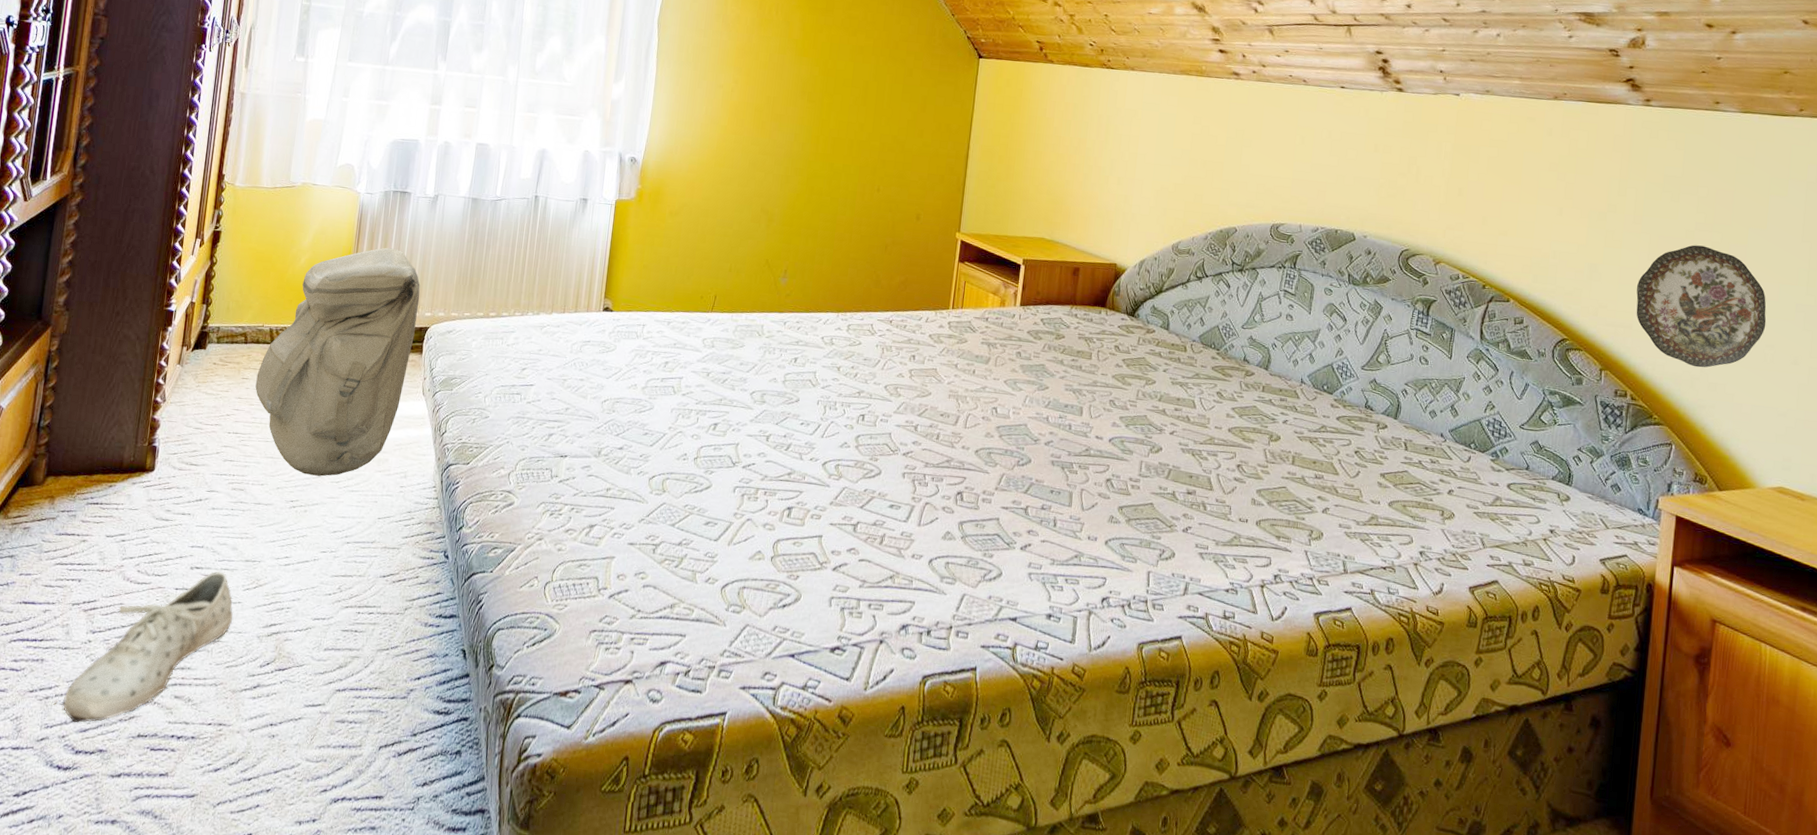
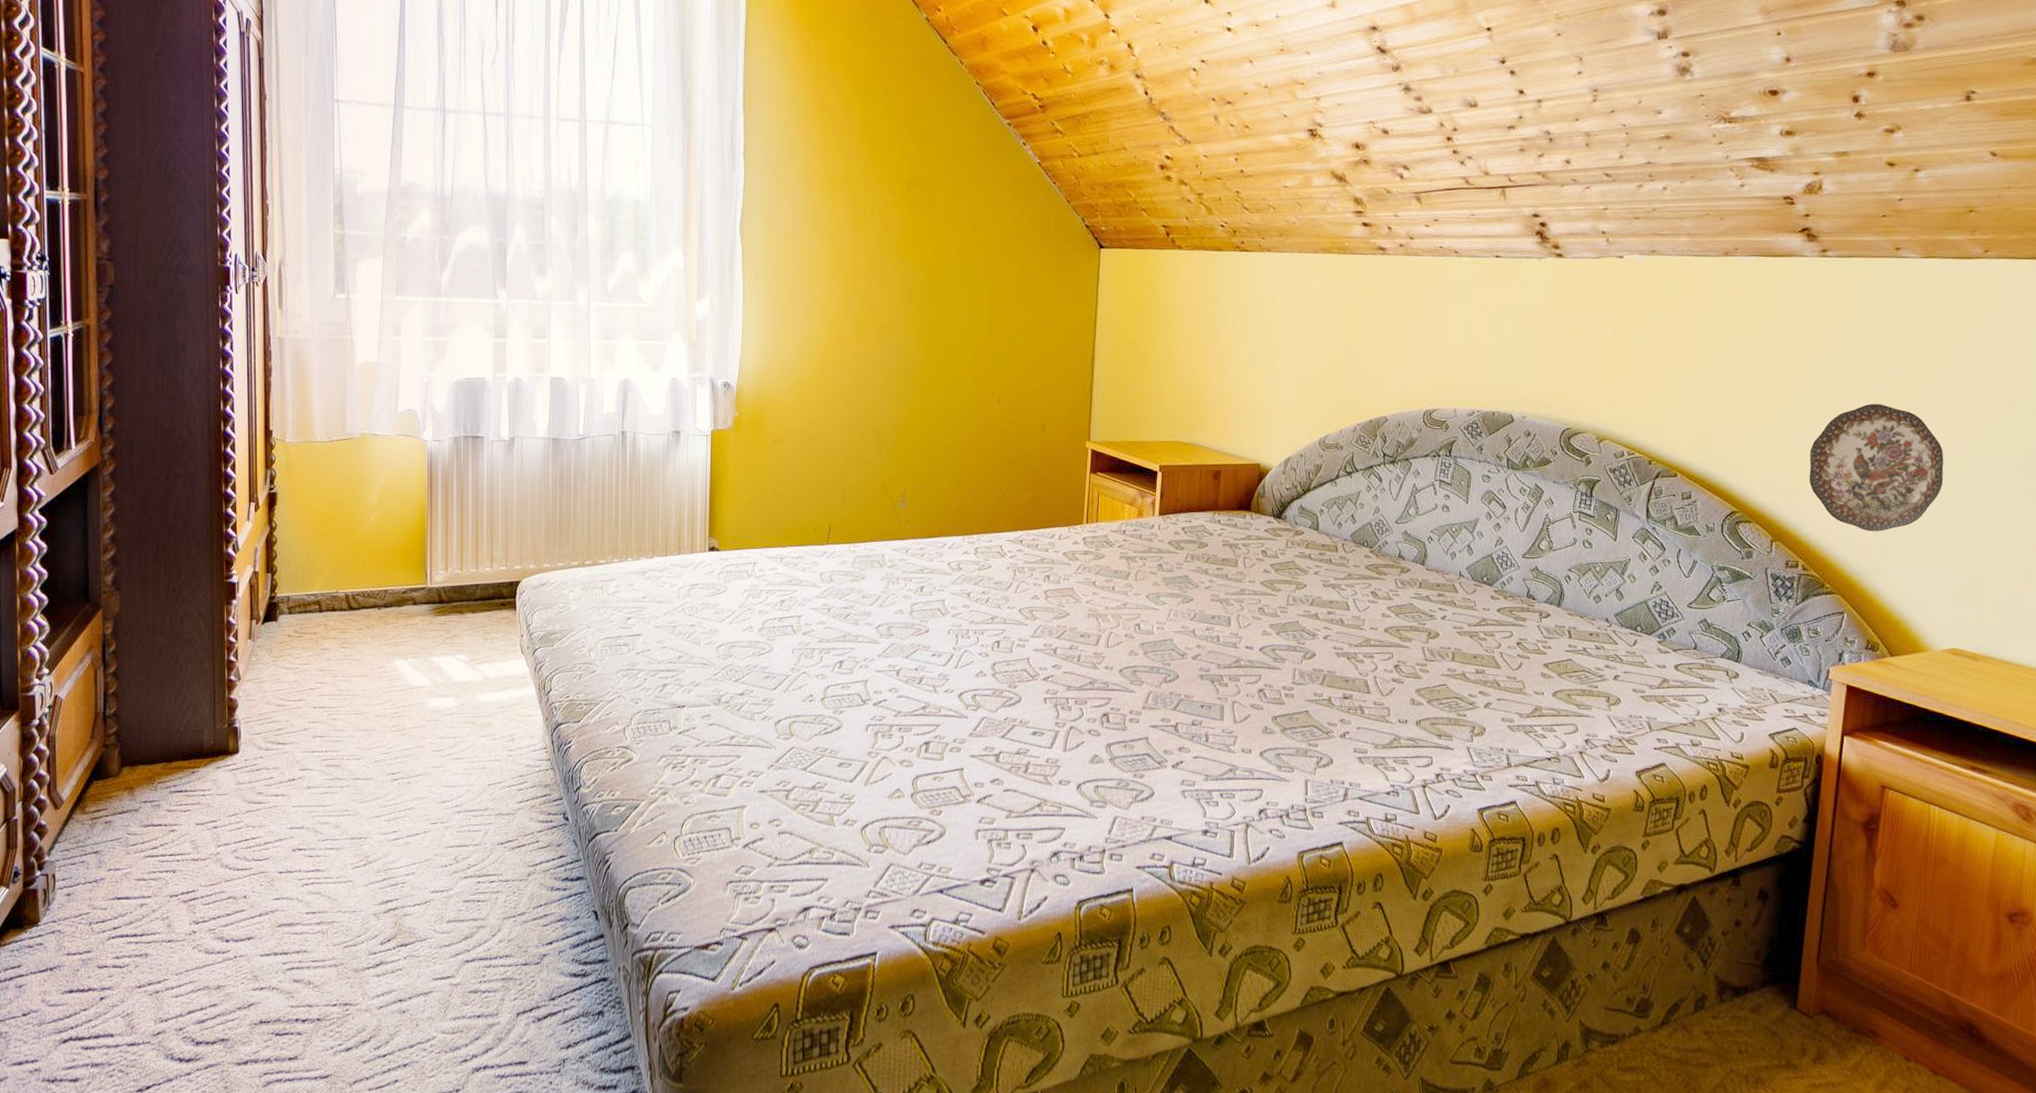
shoe: present [54,571,233,723] -> none [166,851,345,1015]
backpack: present [255,247,420,477] -> none [337,498,507,746]

